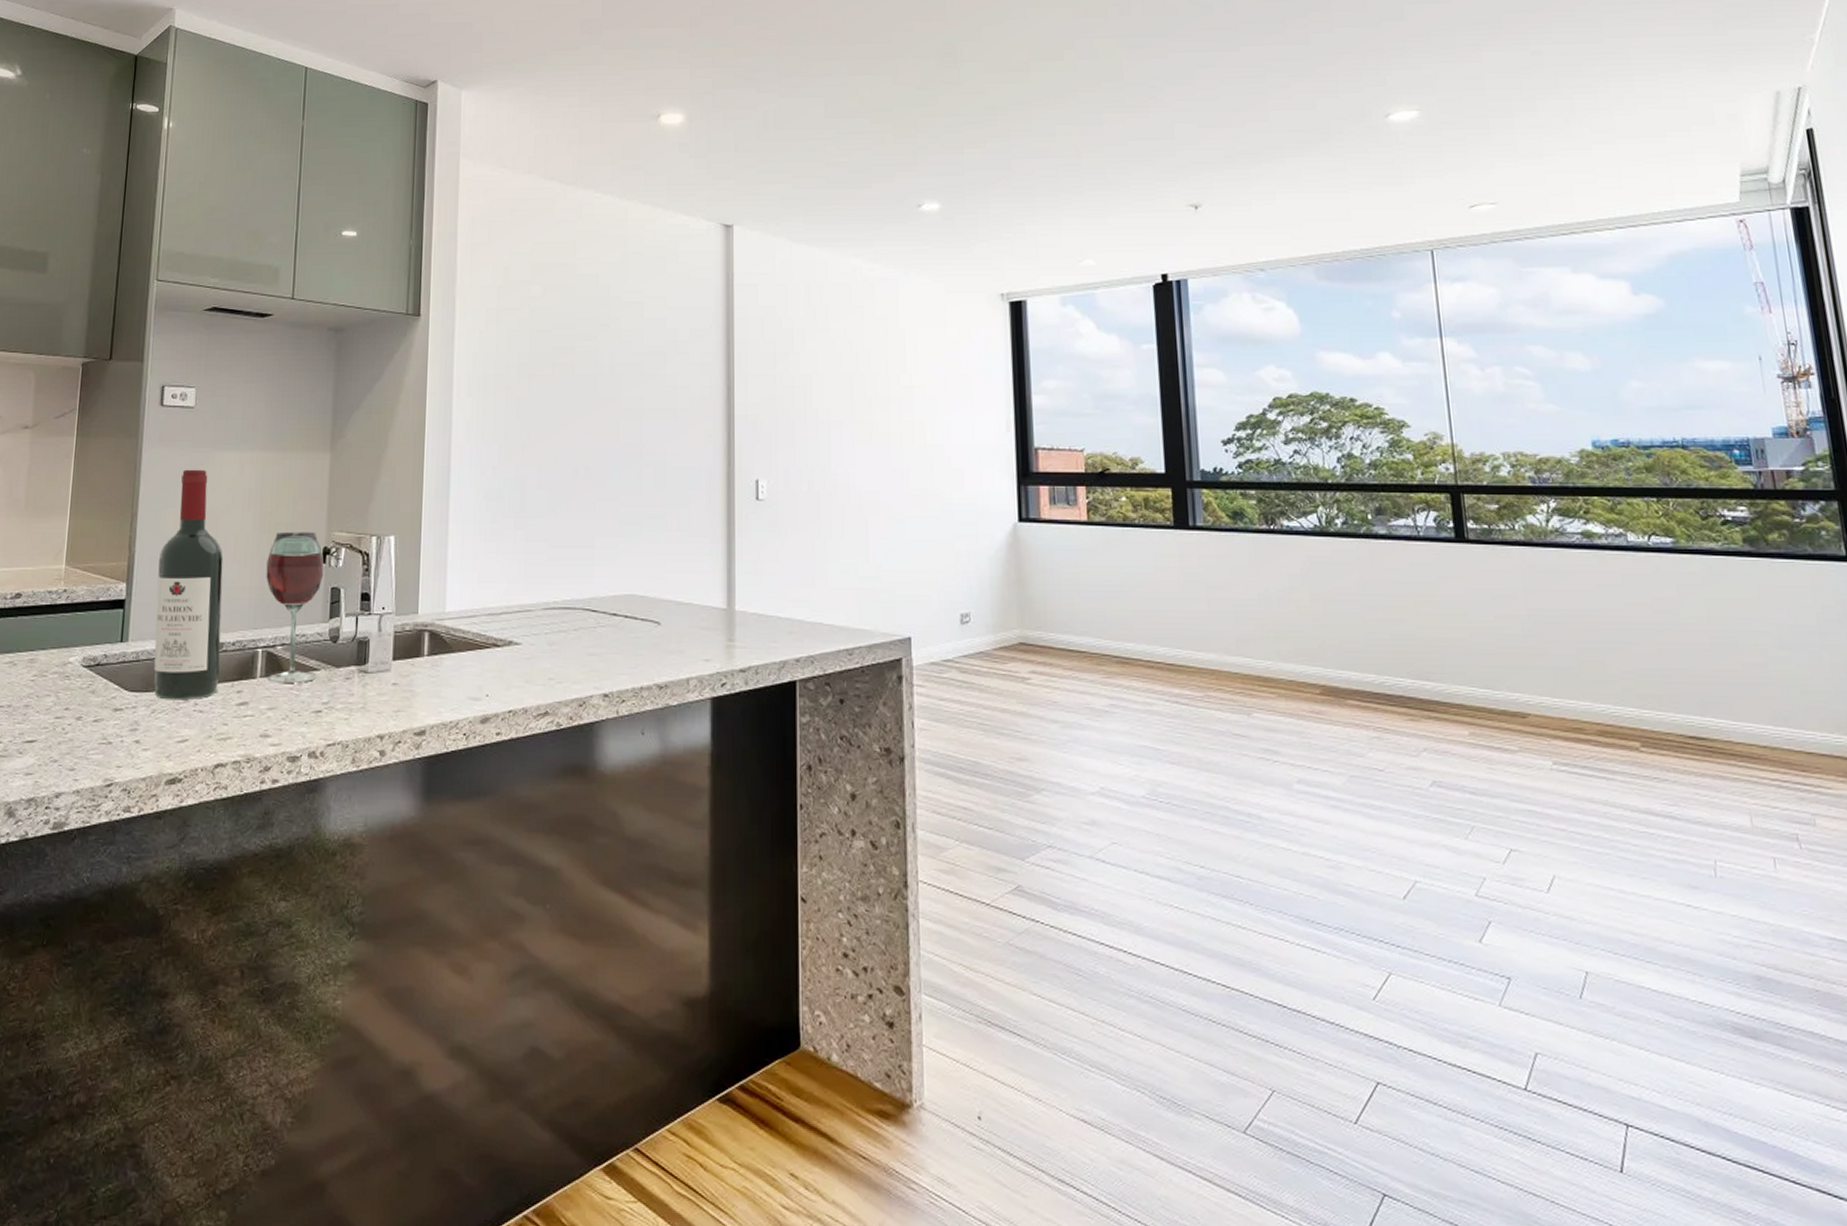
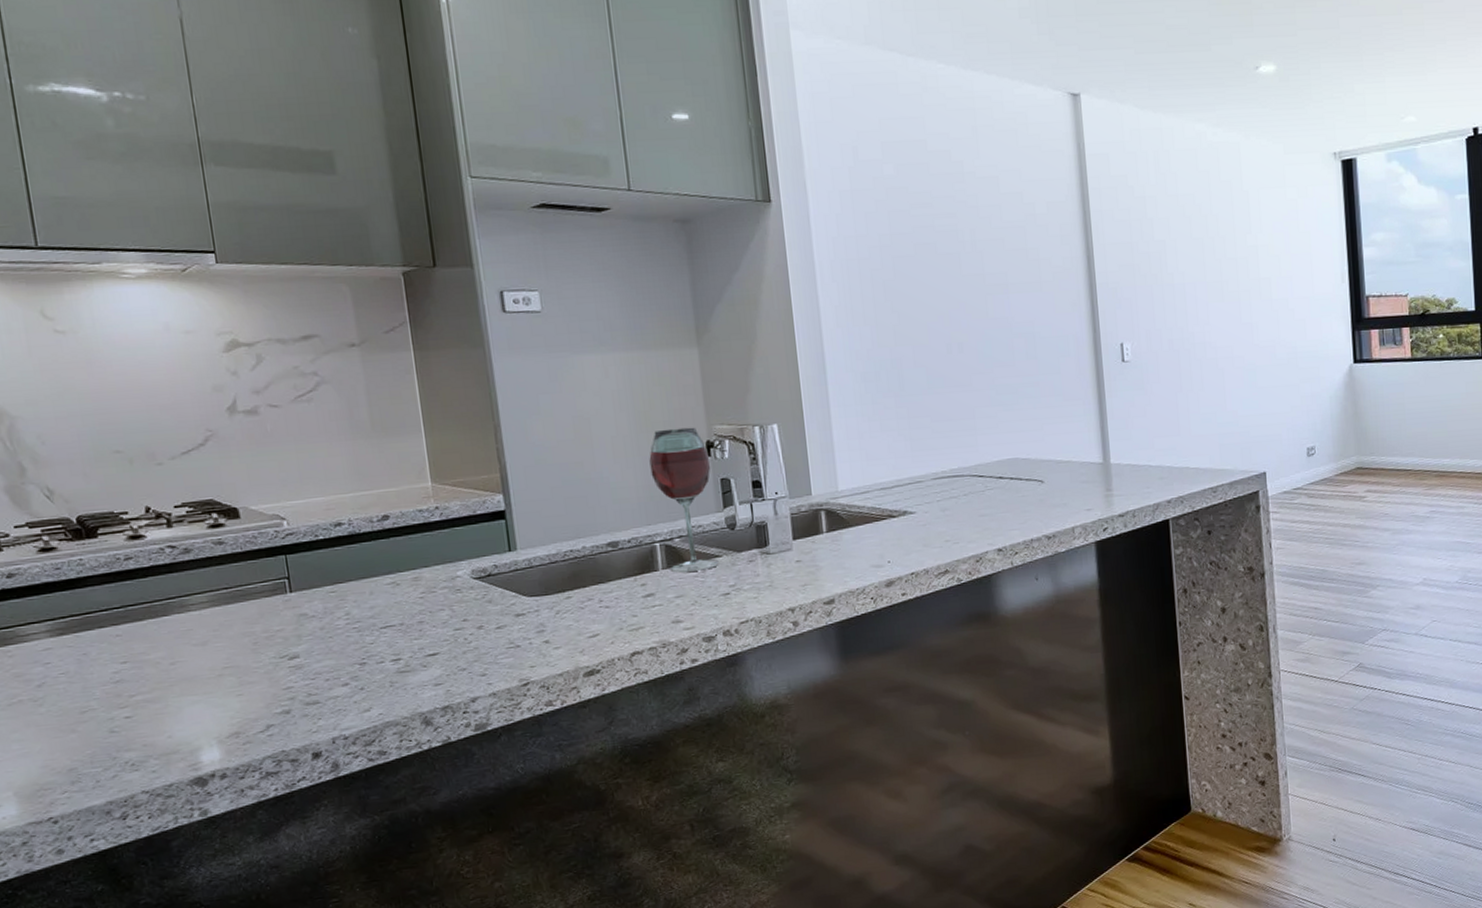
wine bottle: present [153,469,224,700] -> none [533,374,621,601]

